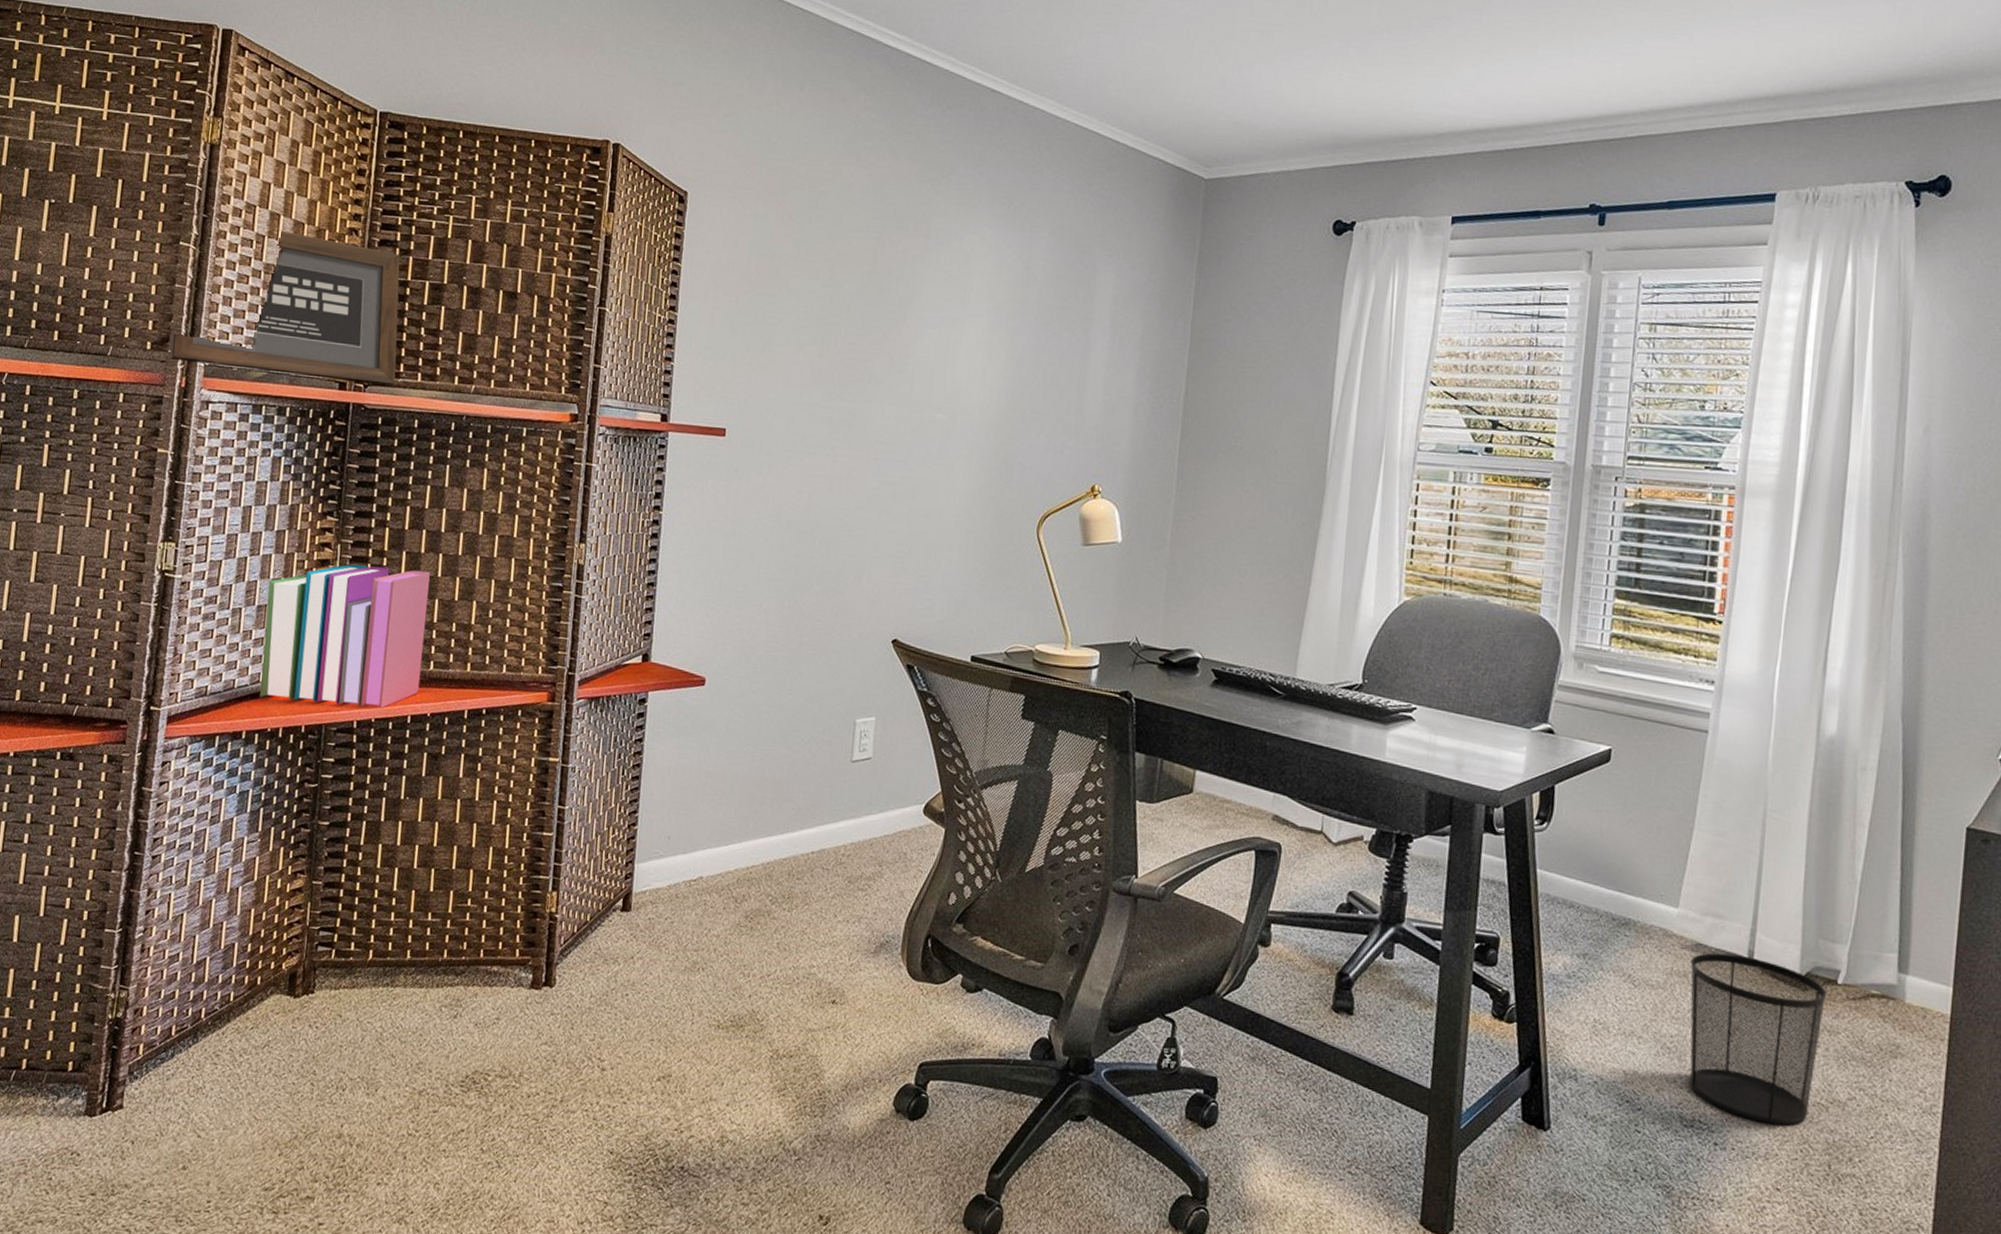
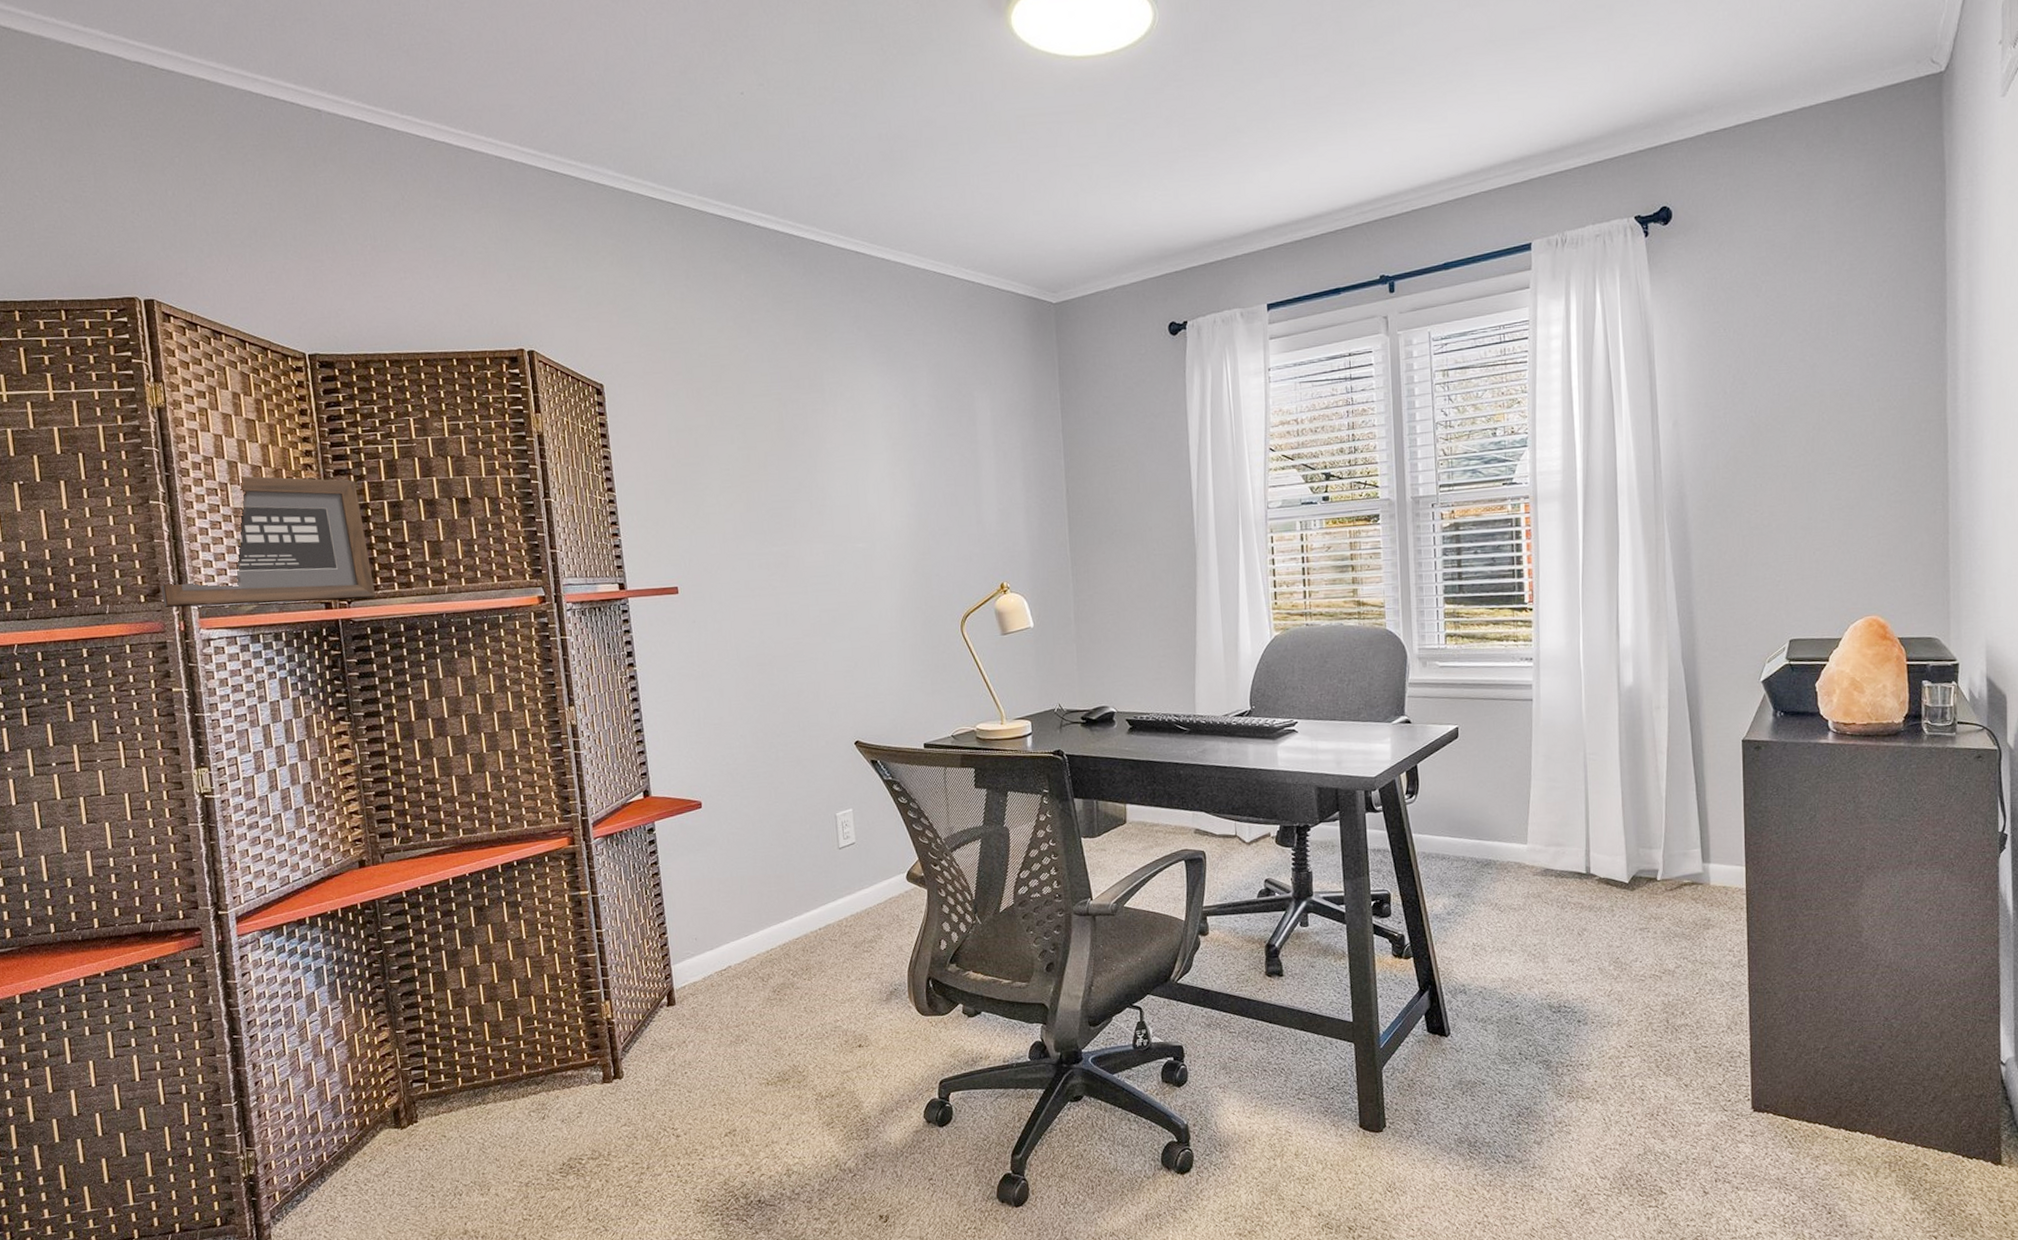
books: present [259,563,430,708] -> none [300,753,455,886]
waste bin: present [1689,952,1827,1126] -> none [1541,872,1650,998]

